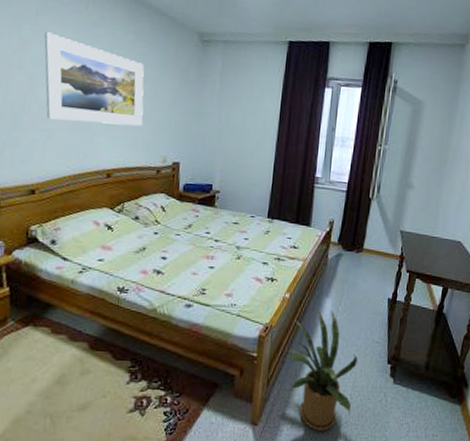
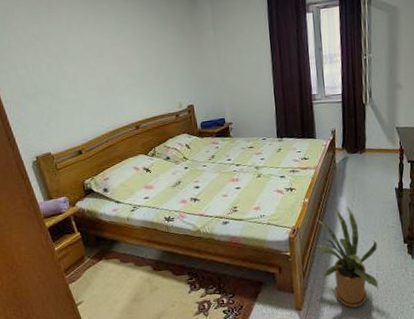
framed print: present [44,32,145,126] -> none [59,15,155,90]

